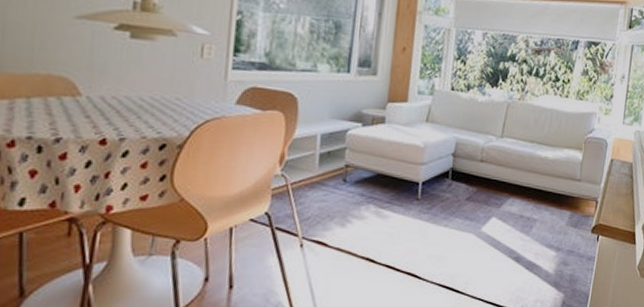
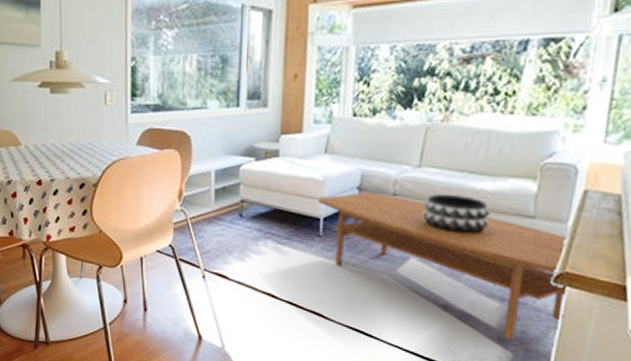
coffee table: none [418,158,601,284] -> present [319,192,569,341]
decorative bowl: none [502,161,552,195] -> present [421,194,491,235]

